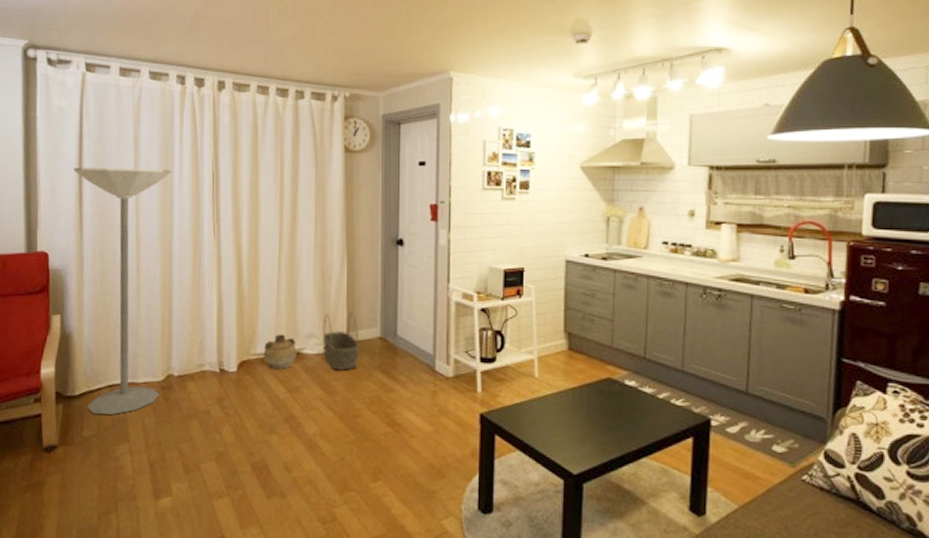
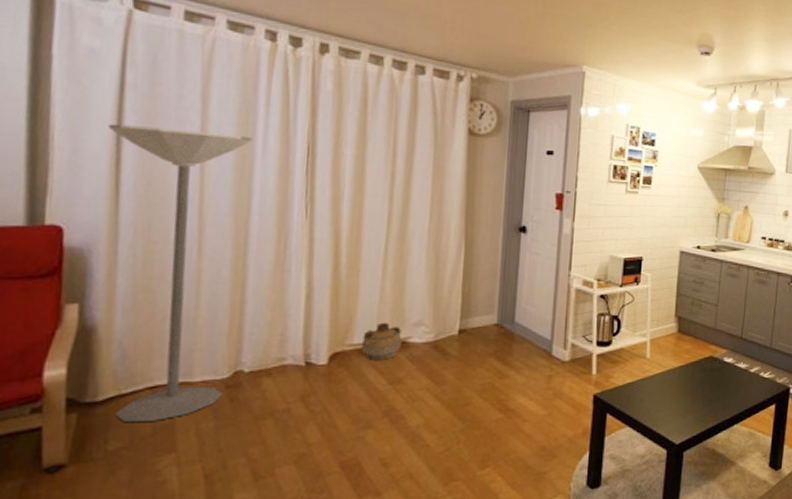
basket: present [323,311,359,371] -> none [433,298,474,359]

